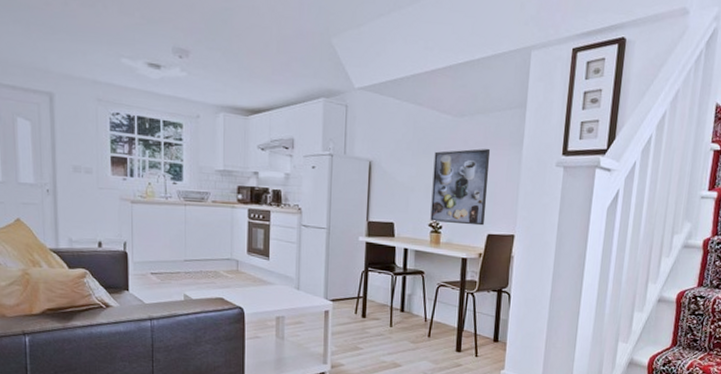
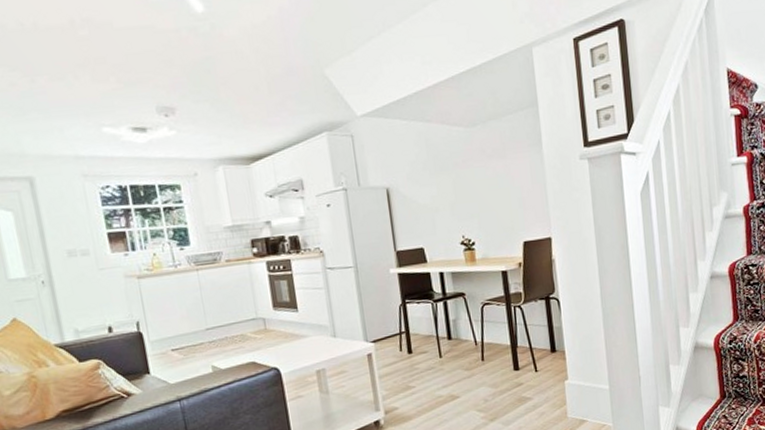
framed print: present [430,148,491,226] -> none [453,153,519,239]

